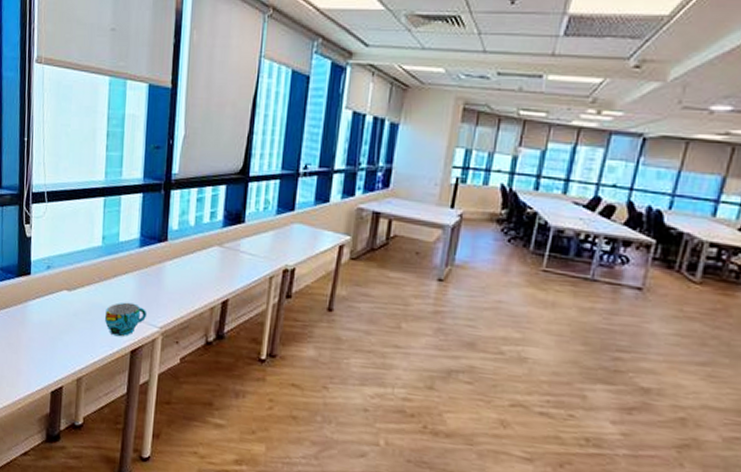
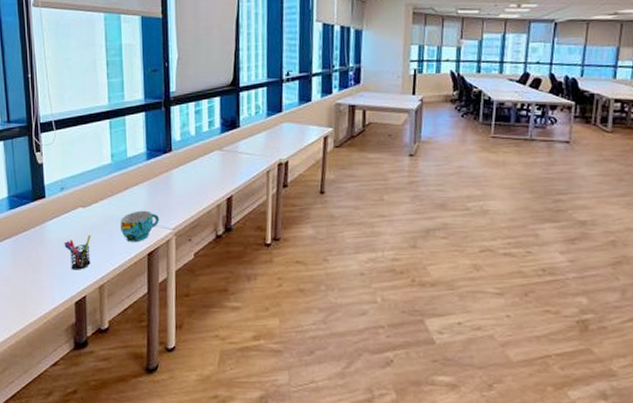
pen holder: none [45,320,74,358] -> present [64,234,91,270]

